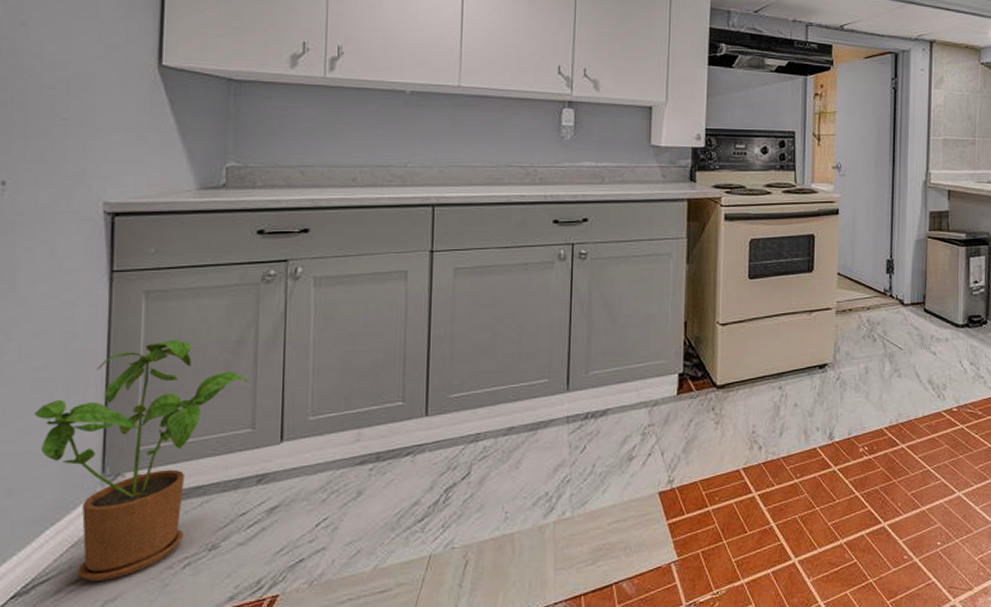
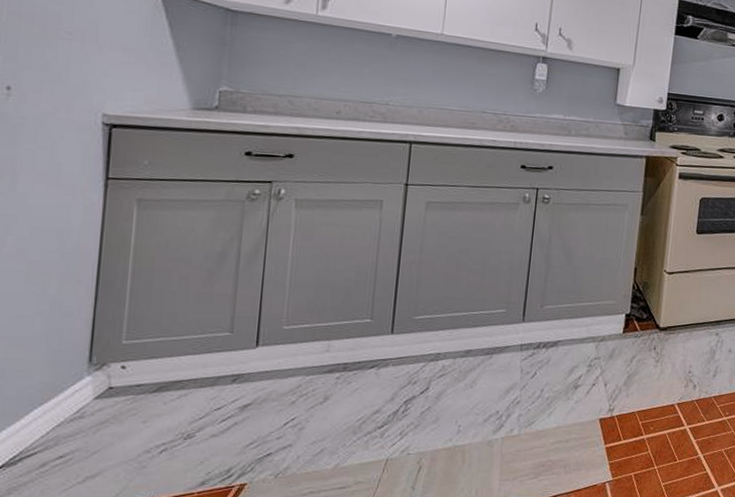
house plant: present [34,339,251,581] -> none [28,245,231,459]

